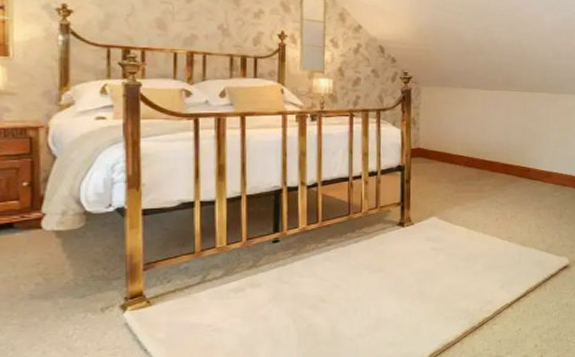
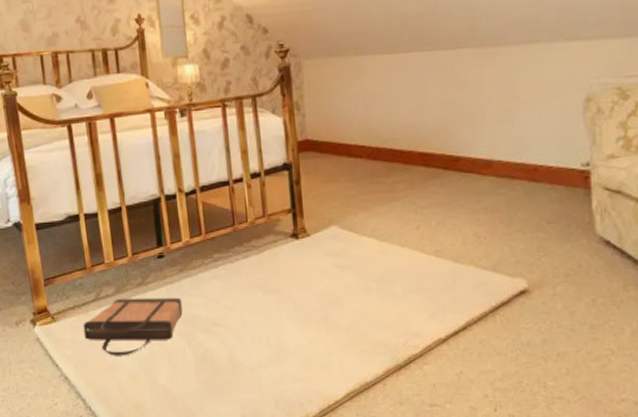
shopping bag: none [182,278,291,336] -> present [83,297,183,356]

